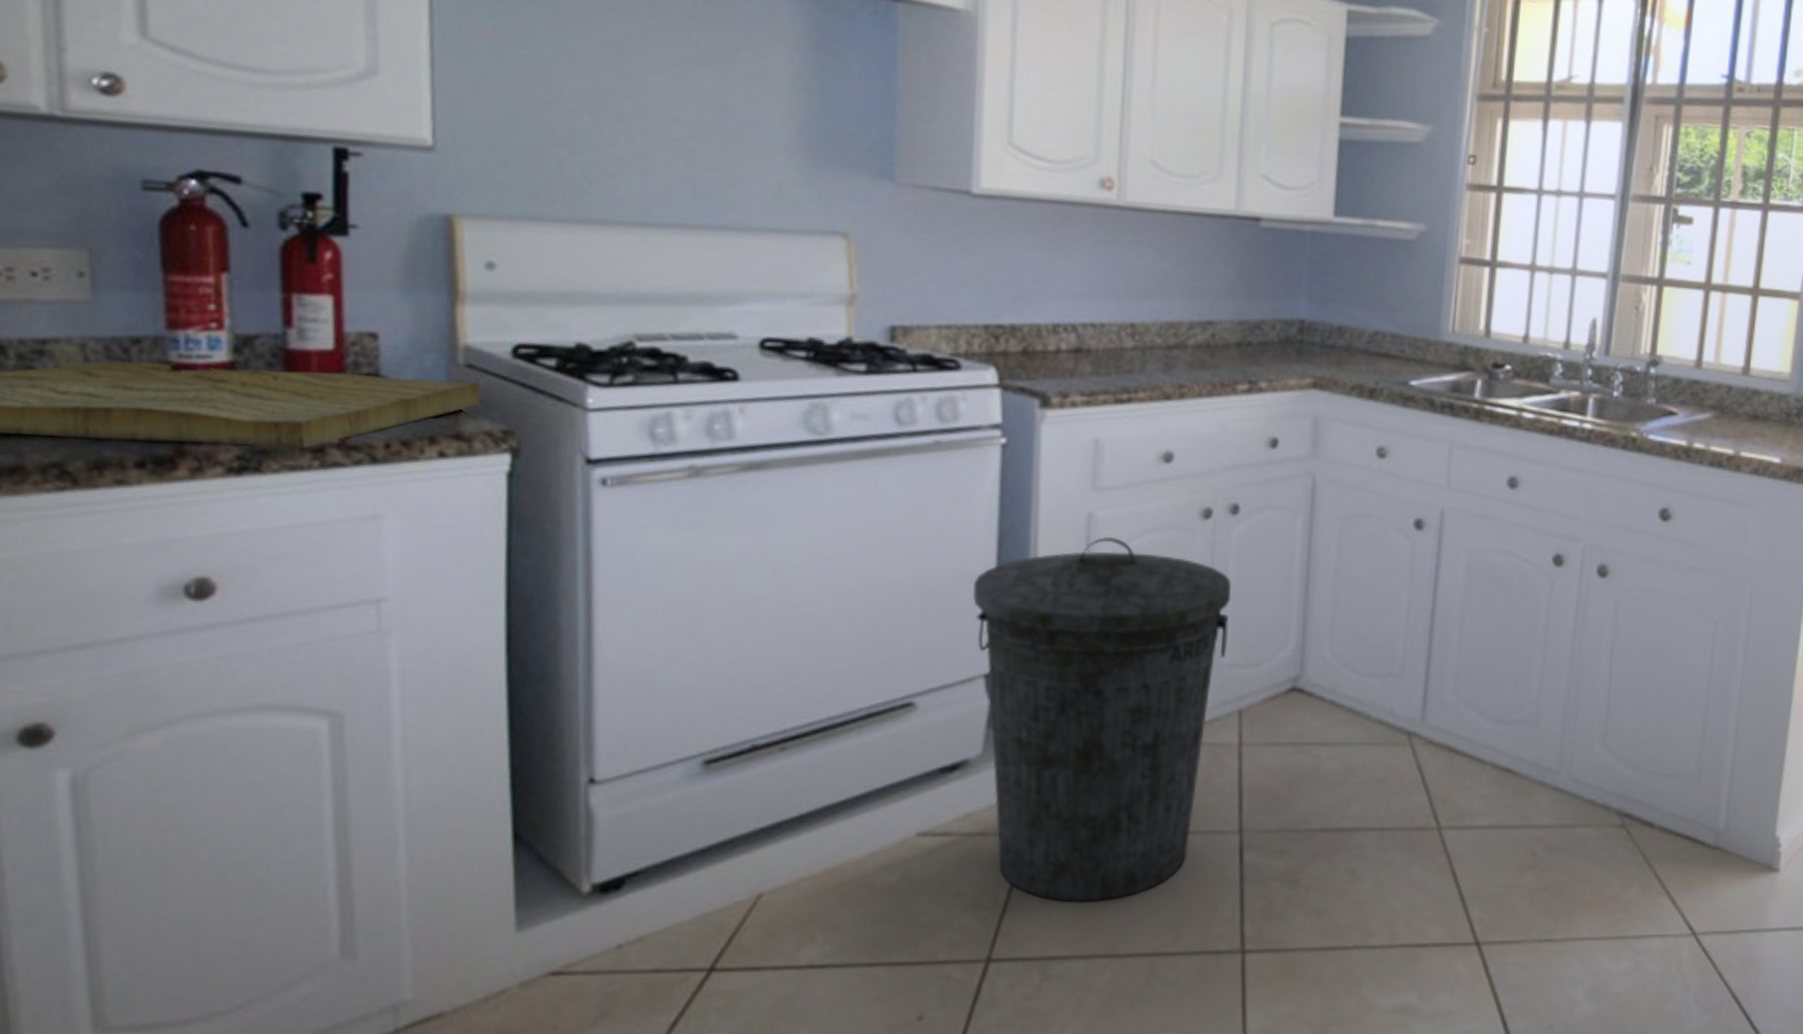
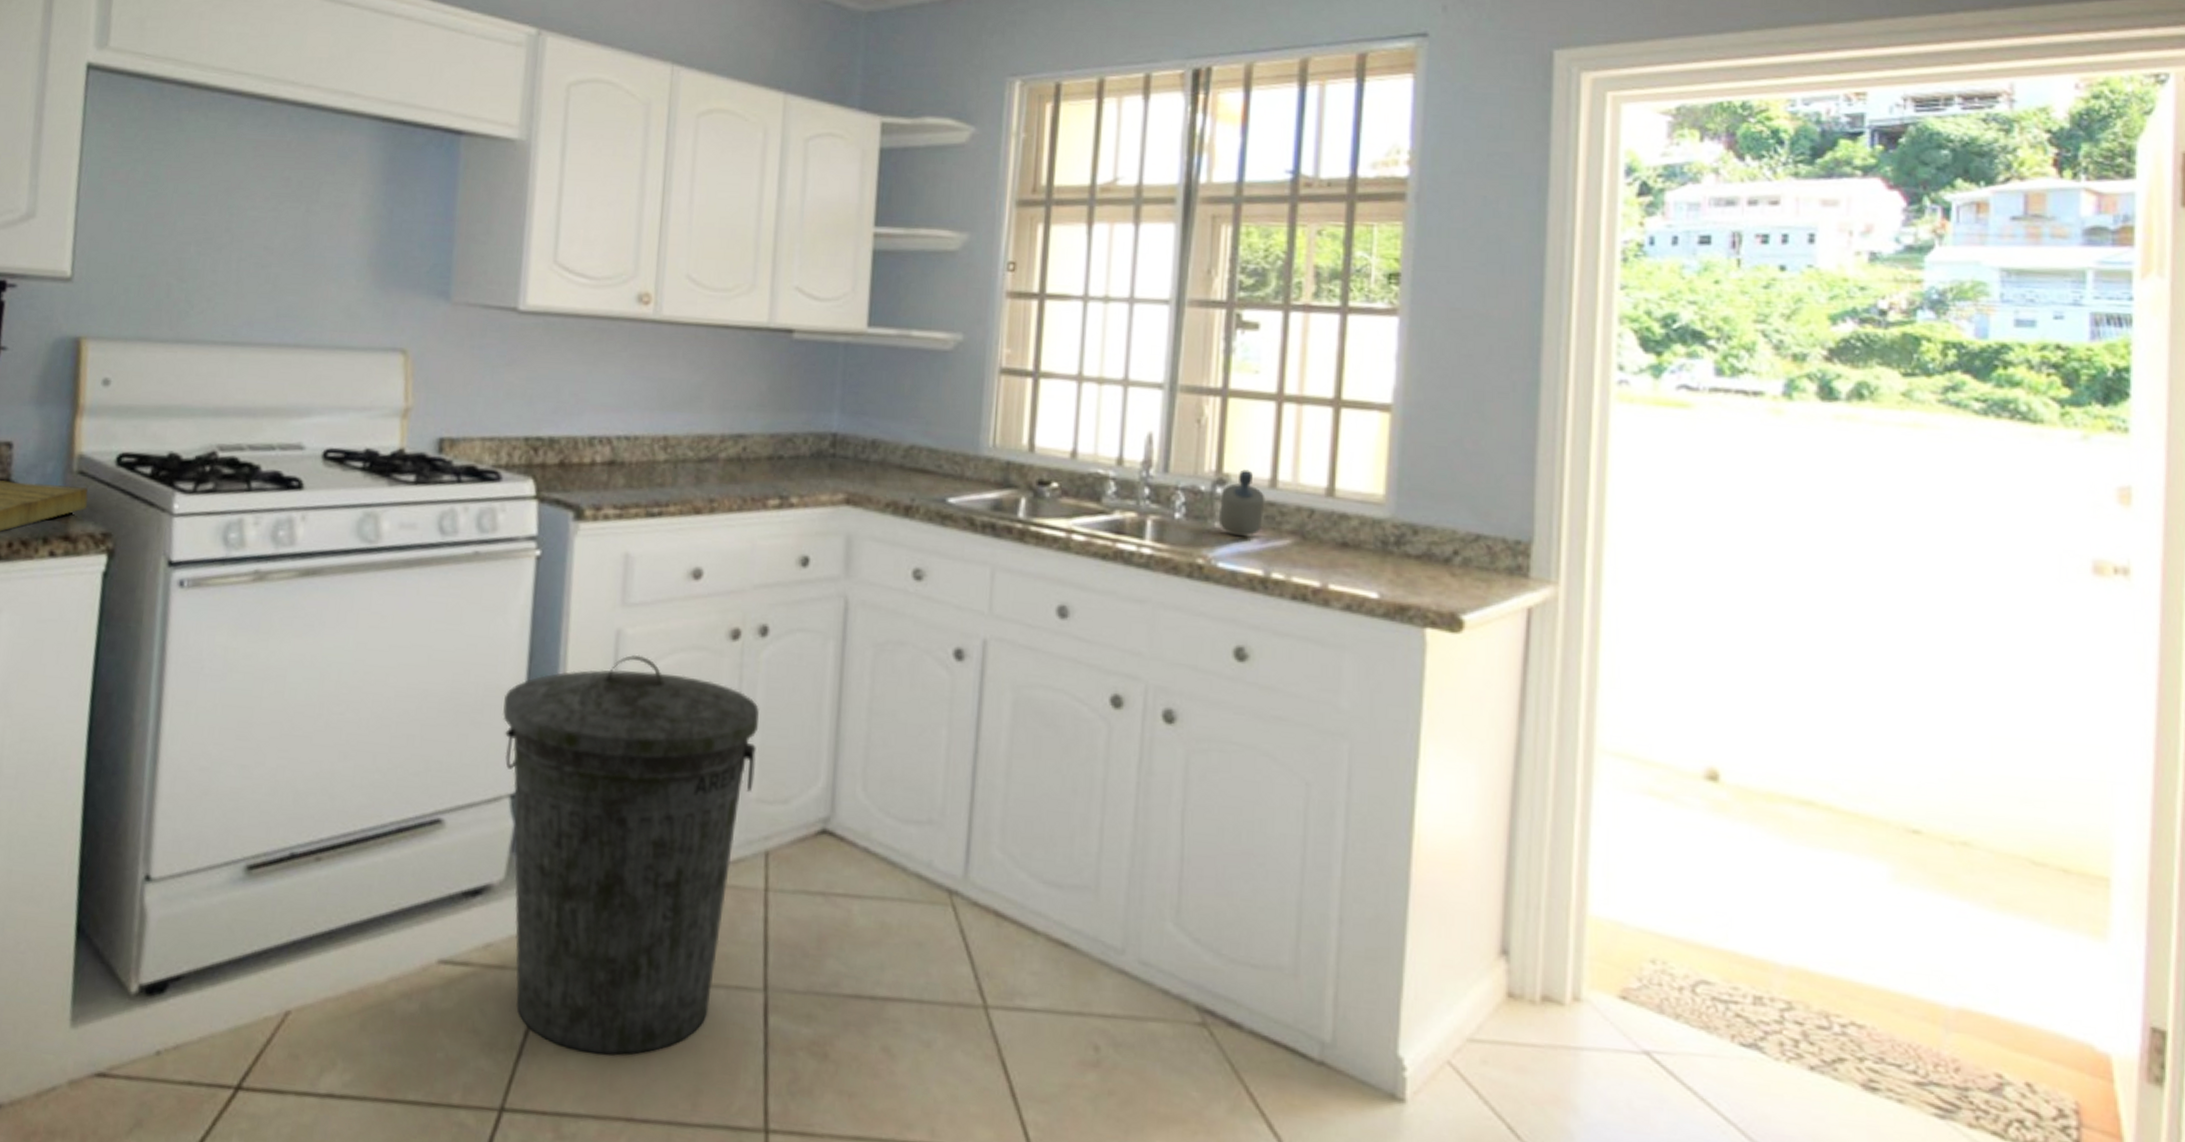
soap dispenser: none [1650,351,1692,412] -> present [1218,469,1265,537]

